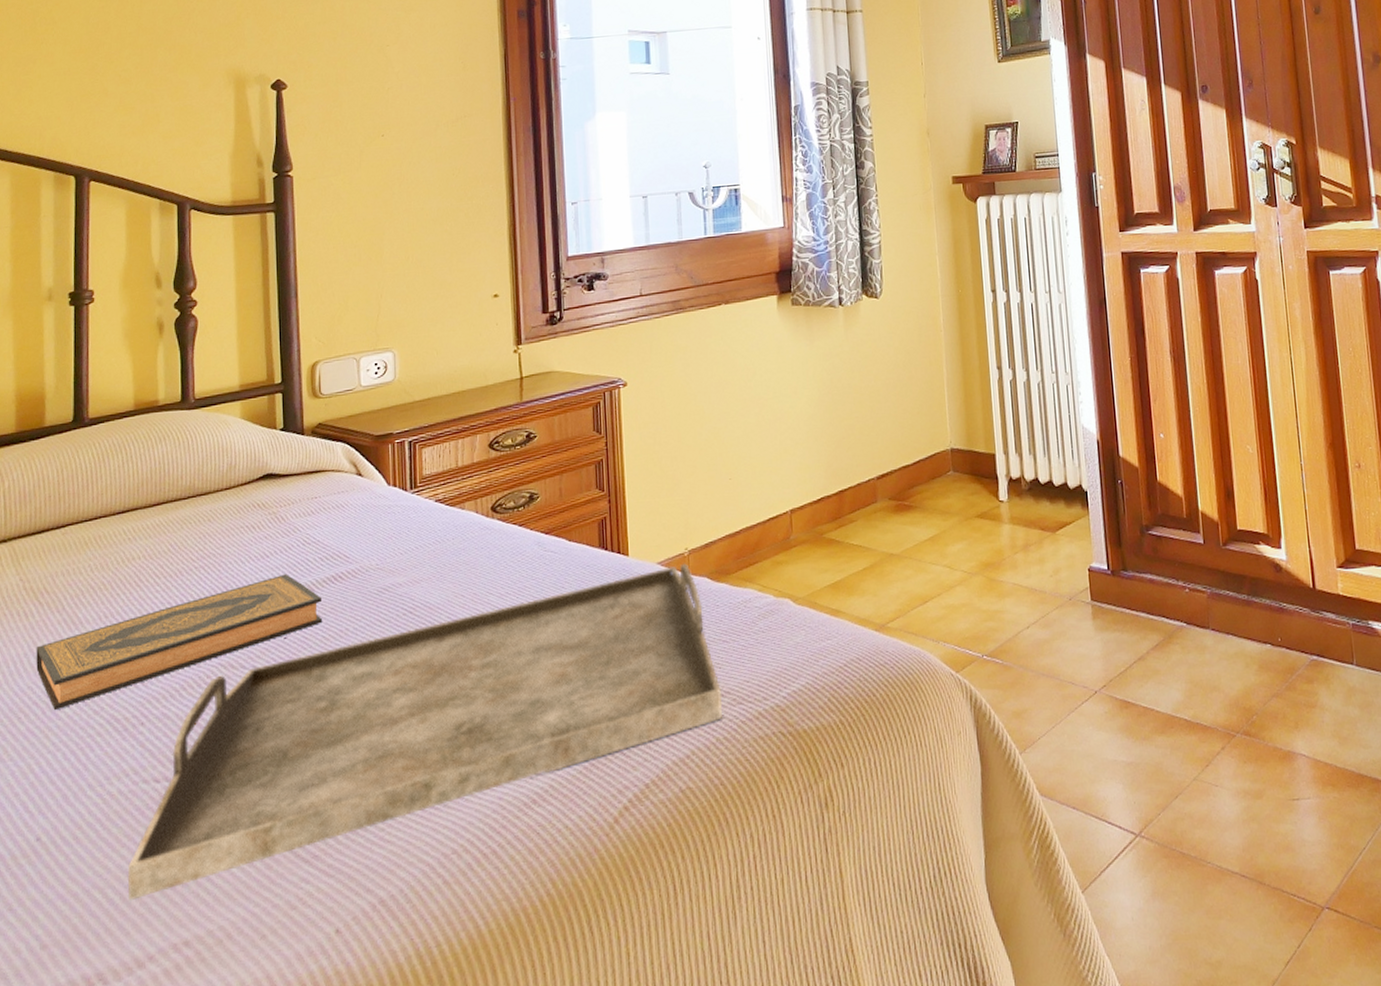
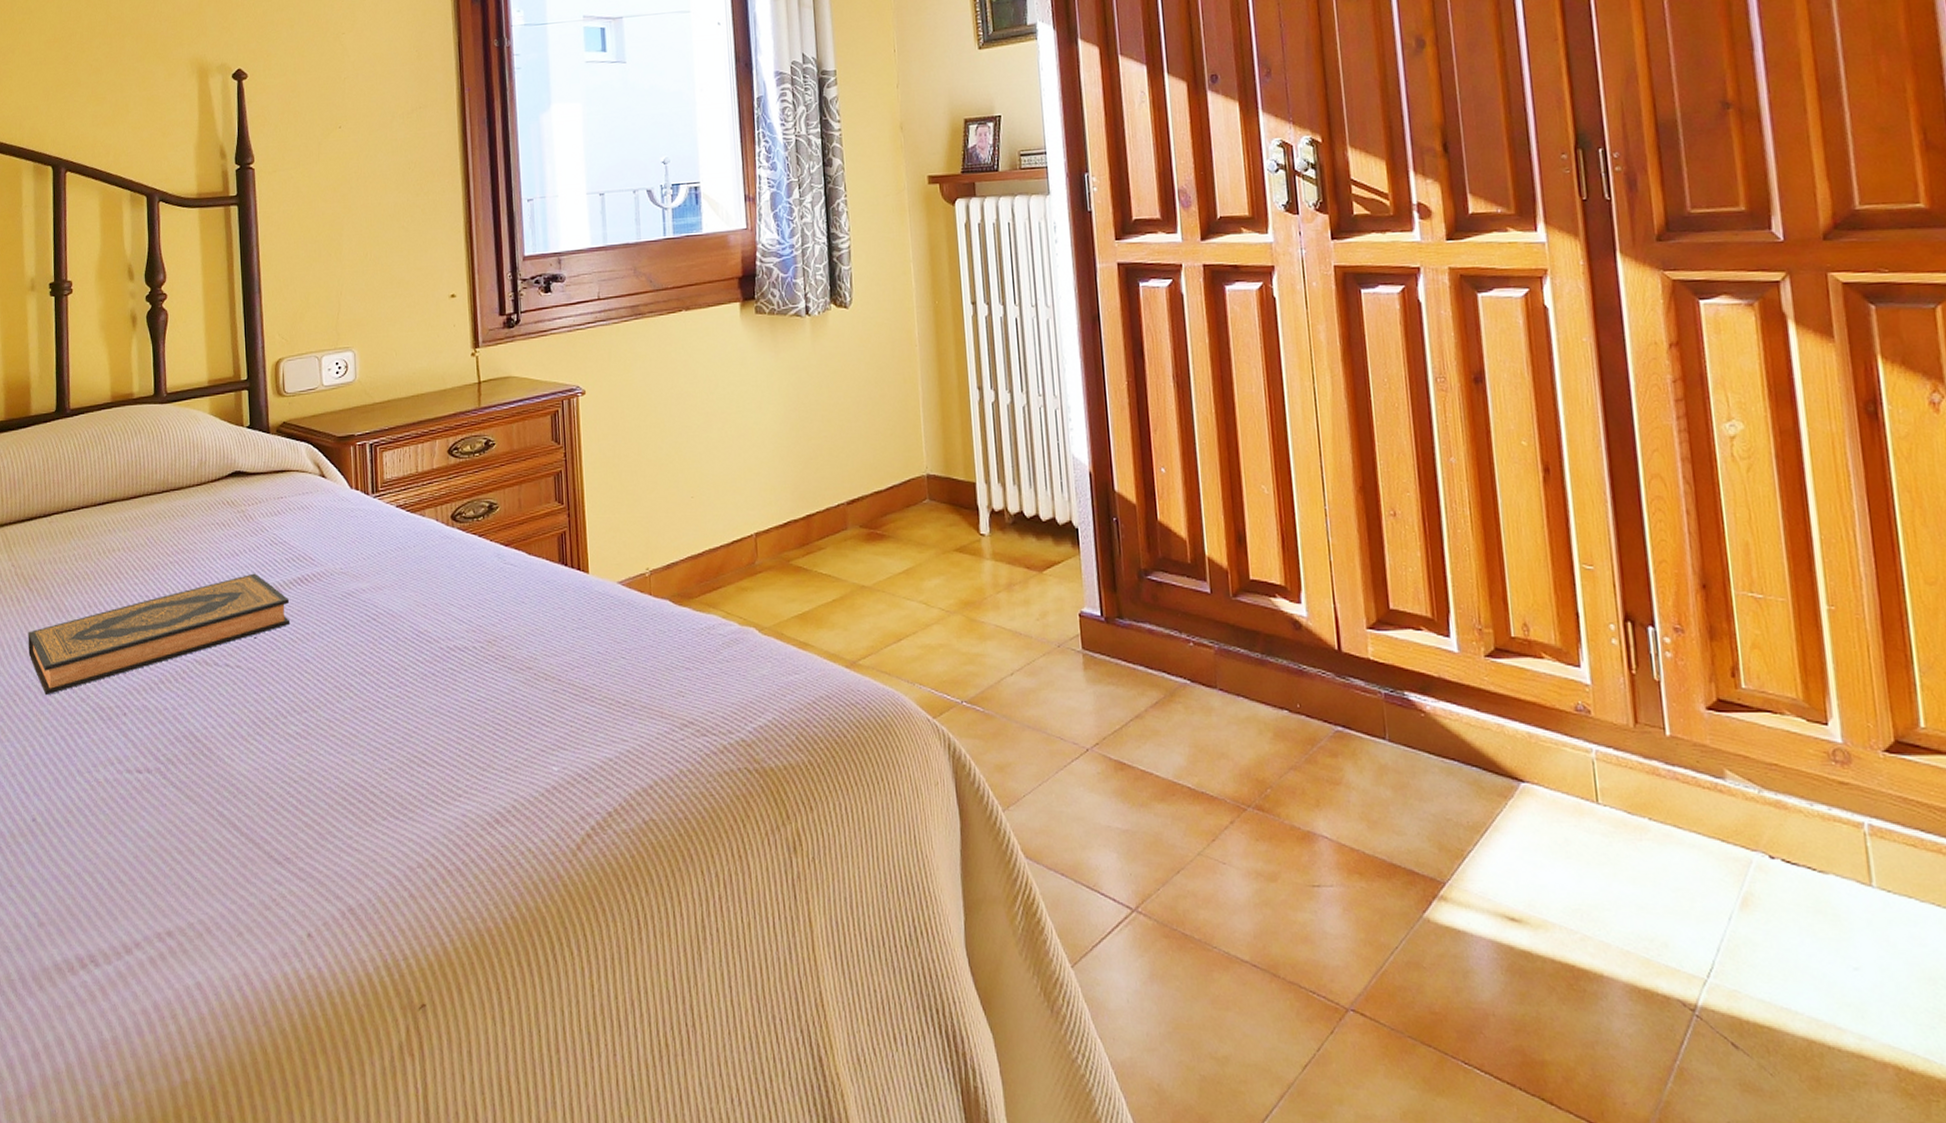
serving tray: present [128,563,723,901] -> none [115,584,686,888]

